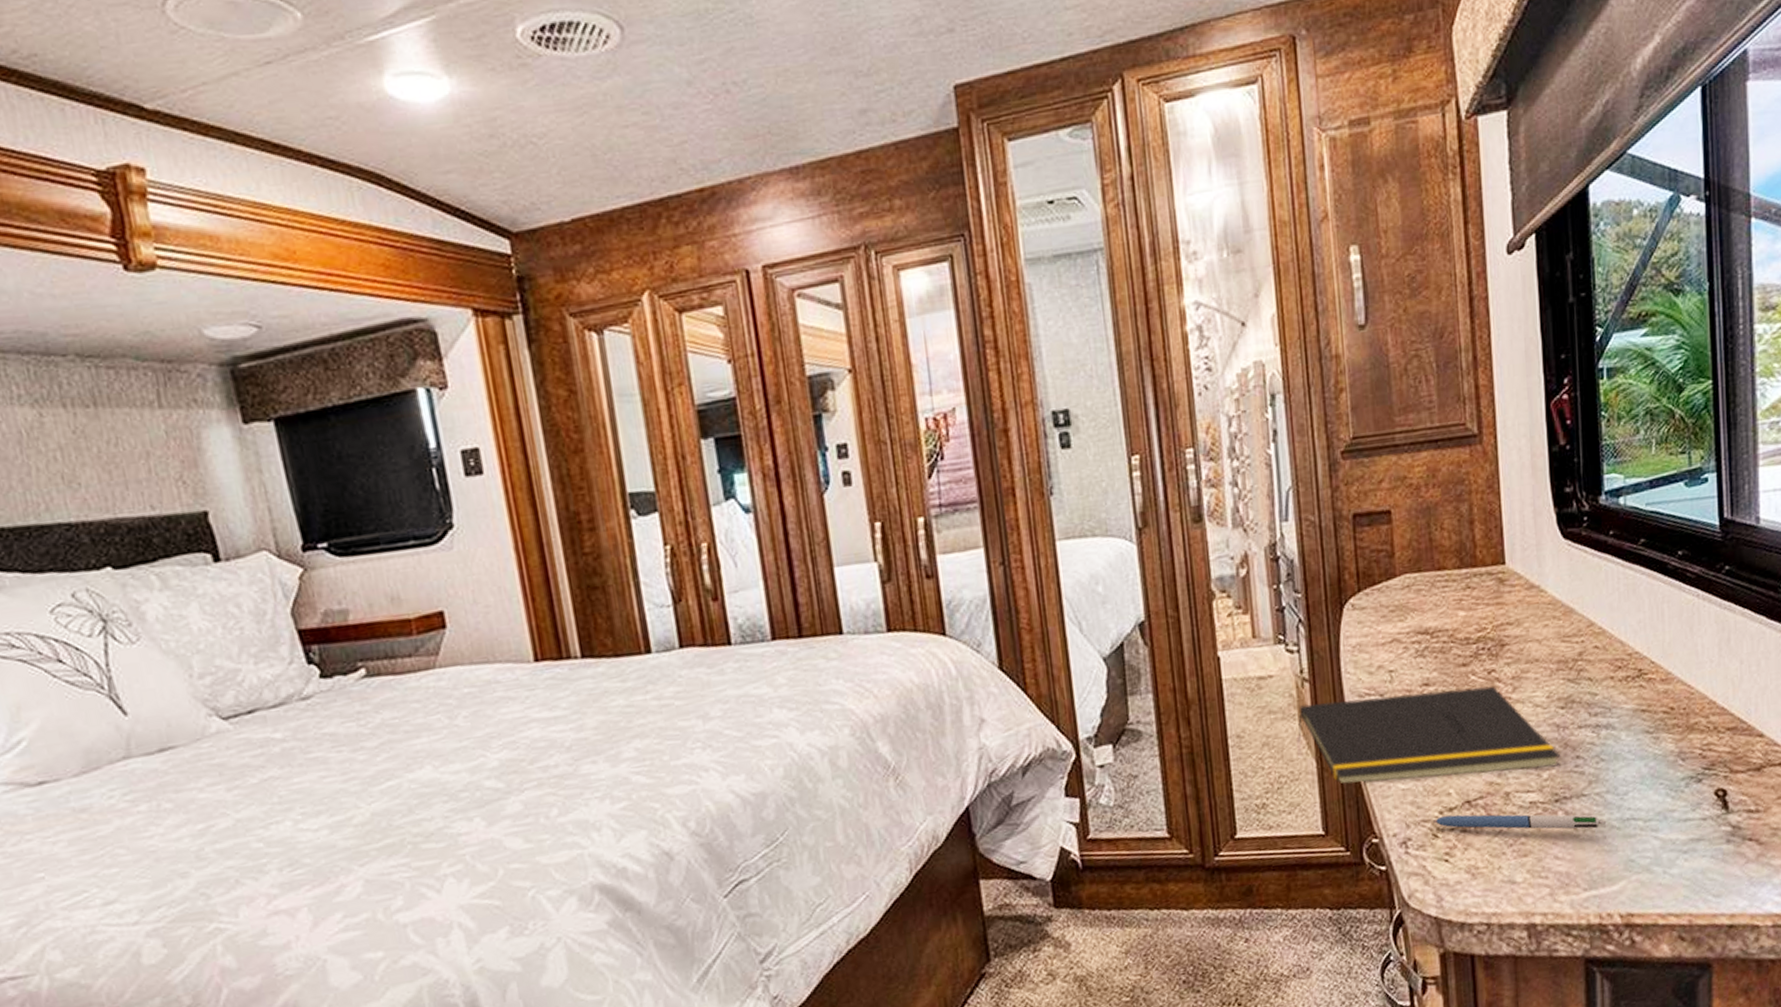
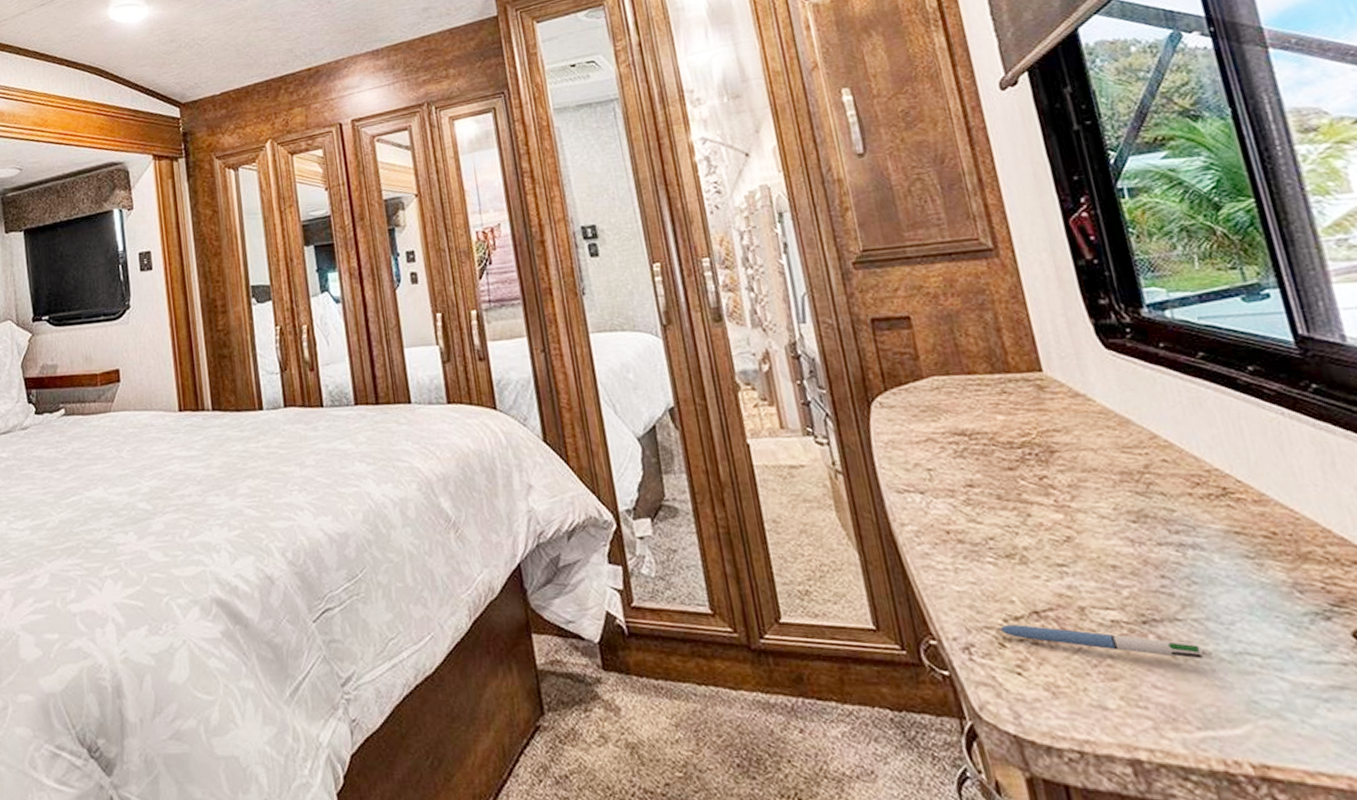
notepad: present [1297,686,1560,784] -> none [835,492,1141,585]

